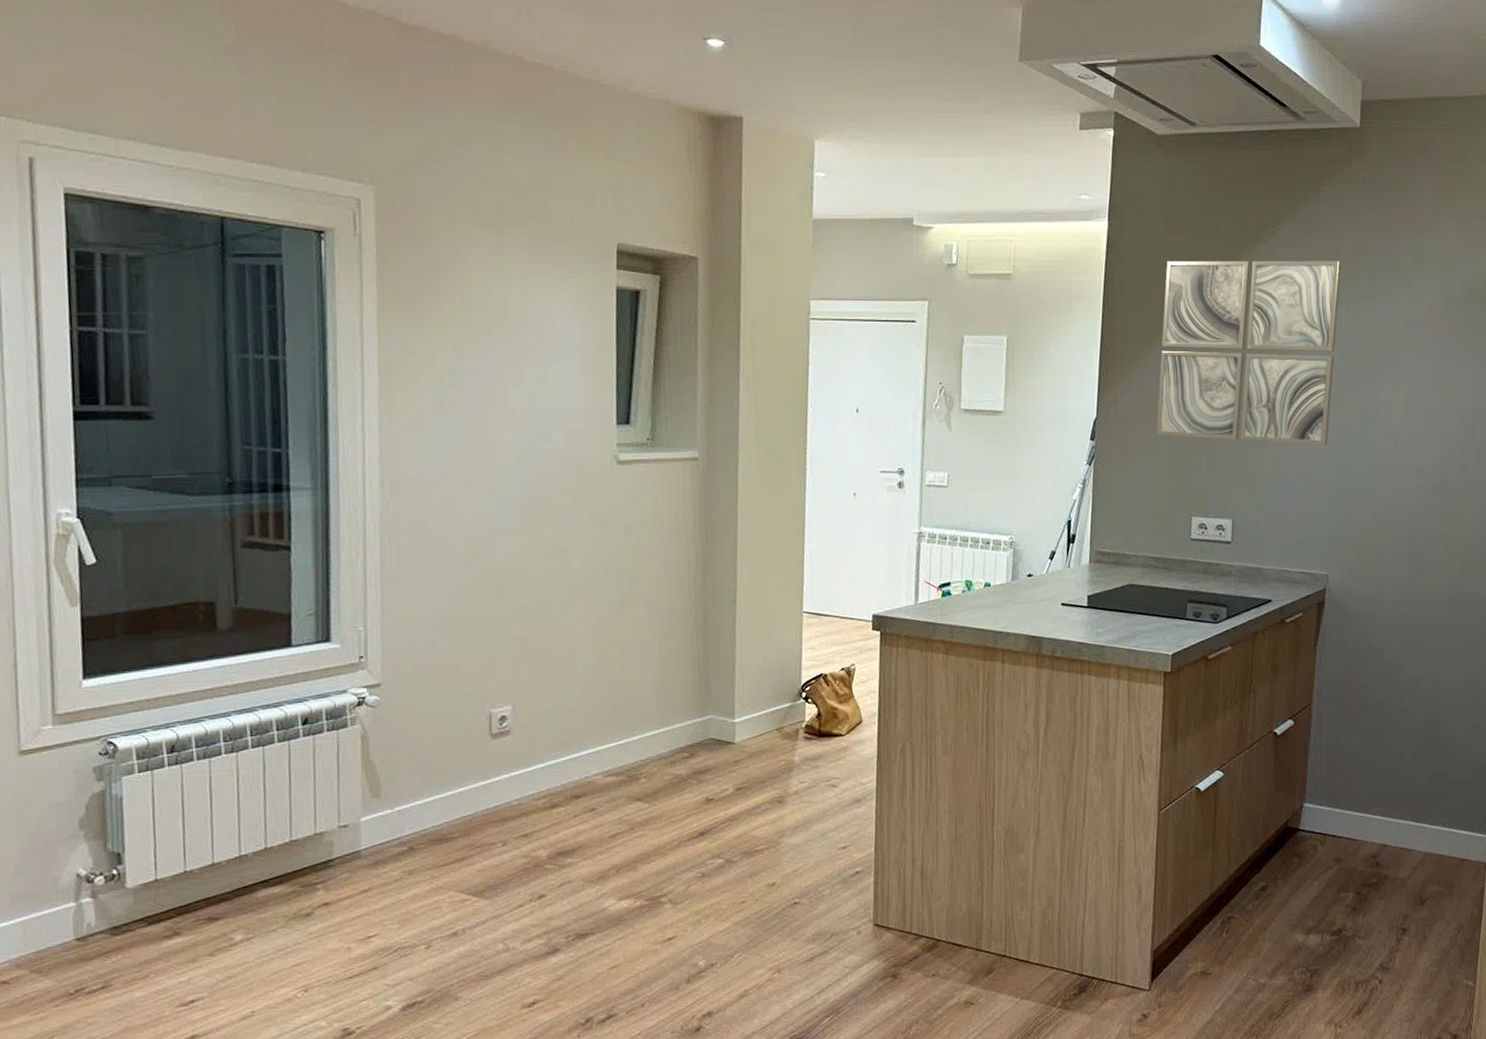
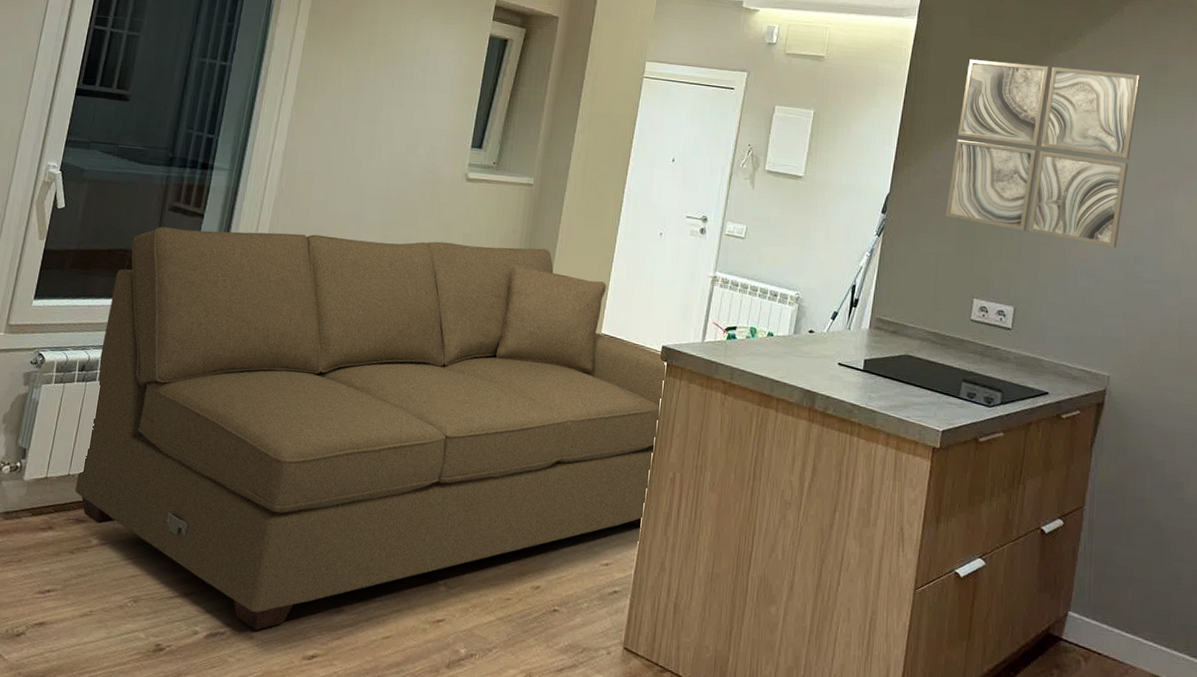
sofa: none [189,529,880,991] -> present [75,227,665,630]

